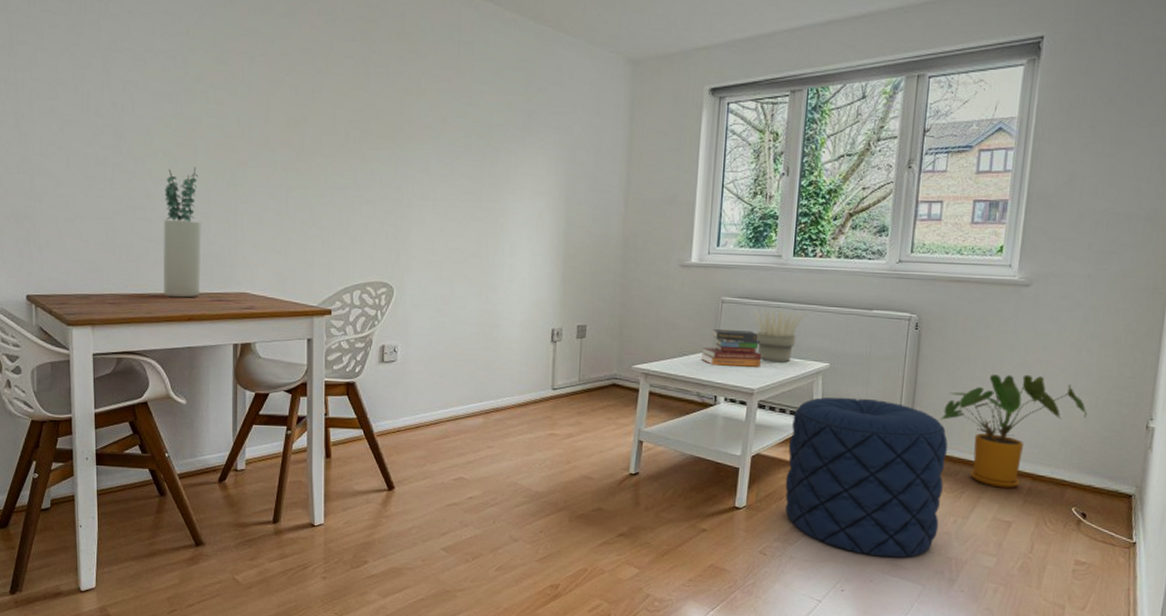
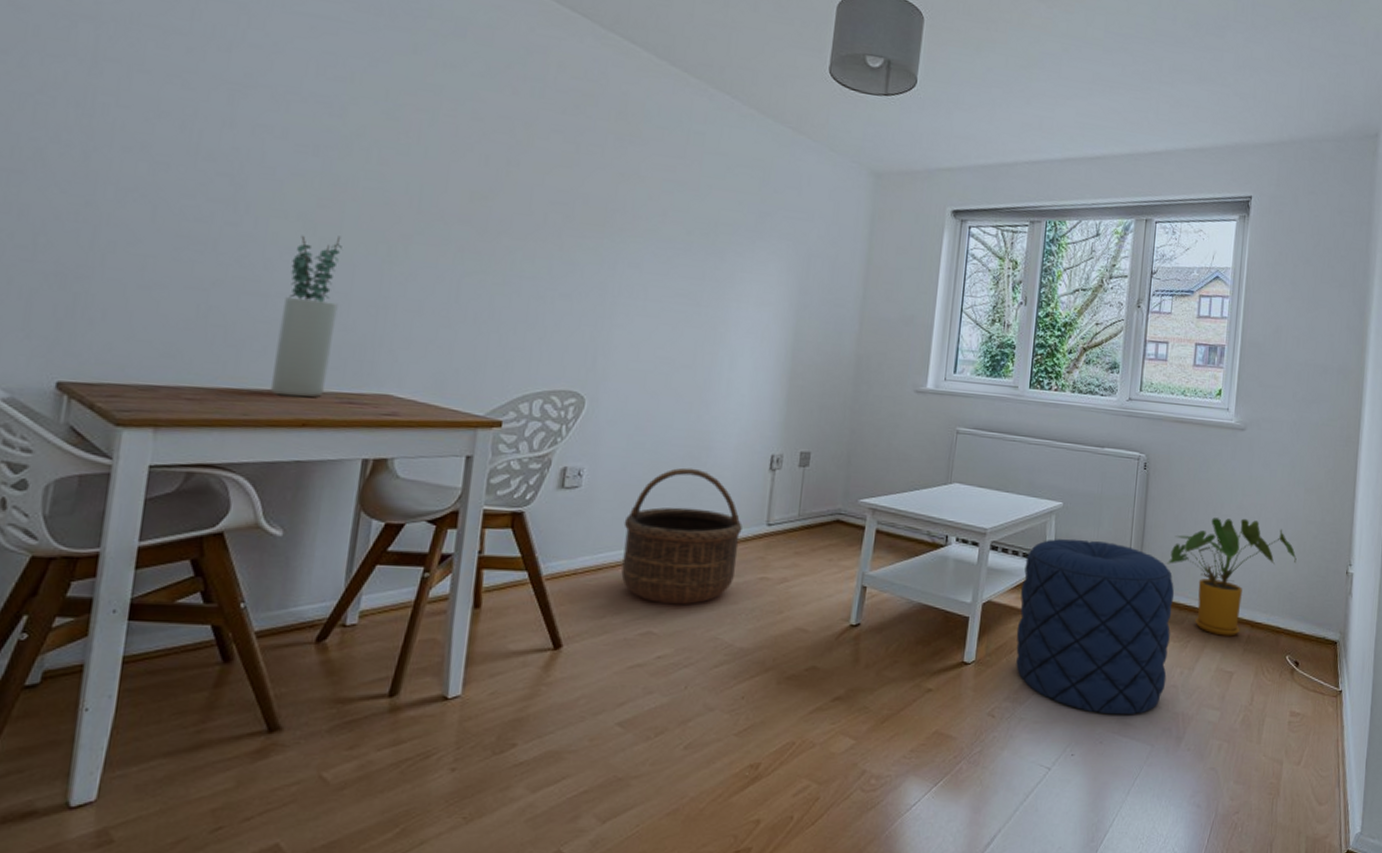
basket: none [433,342,531,456] -> present [621,467,743,605]
books: present [701,328,761,367] -> none [933,461,995,505]
potted plant: present [748,308,807,363] -> none [983,440,1041,501]

